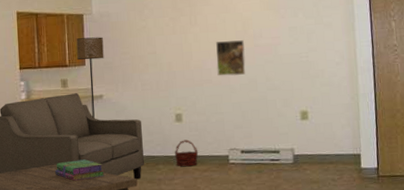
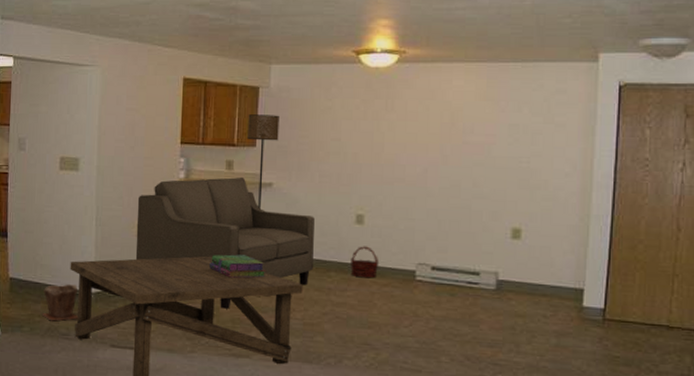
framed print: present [216,40,246,76] -> none [412,134,451,176]

